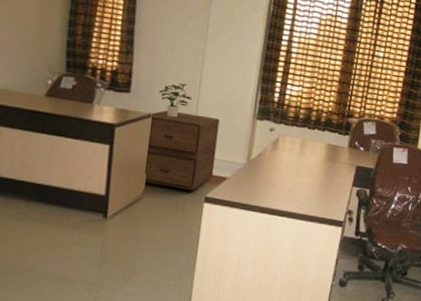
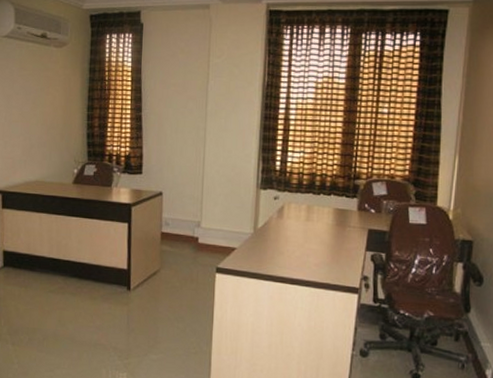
filing cabinet: present [145,110,220,192] -> none [160,188,225,263]
potted plant: present [159,83,193,118] -> none [167,161,198,194]

